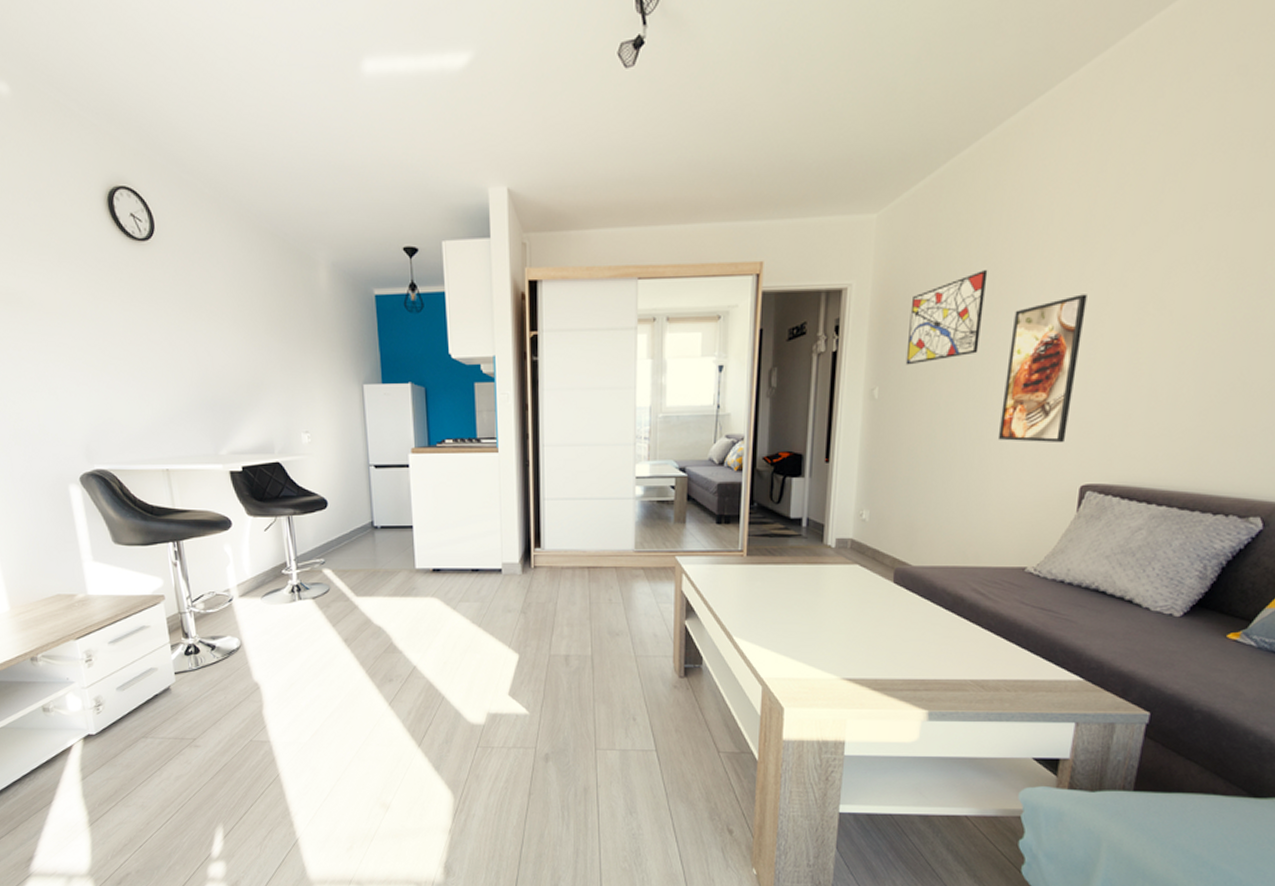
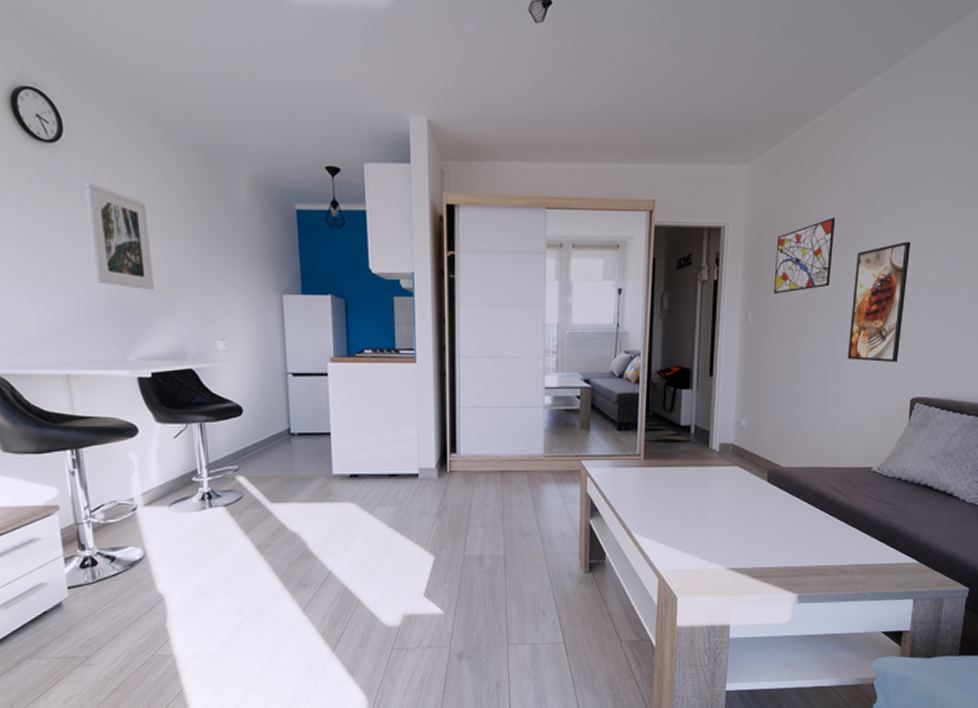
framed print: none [176,278,242,385] -> present [85,182,154,291]

